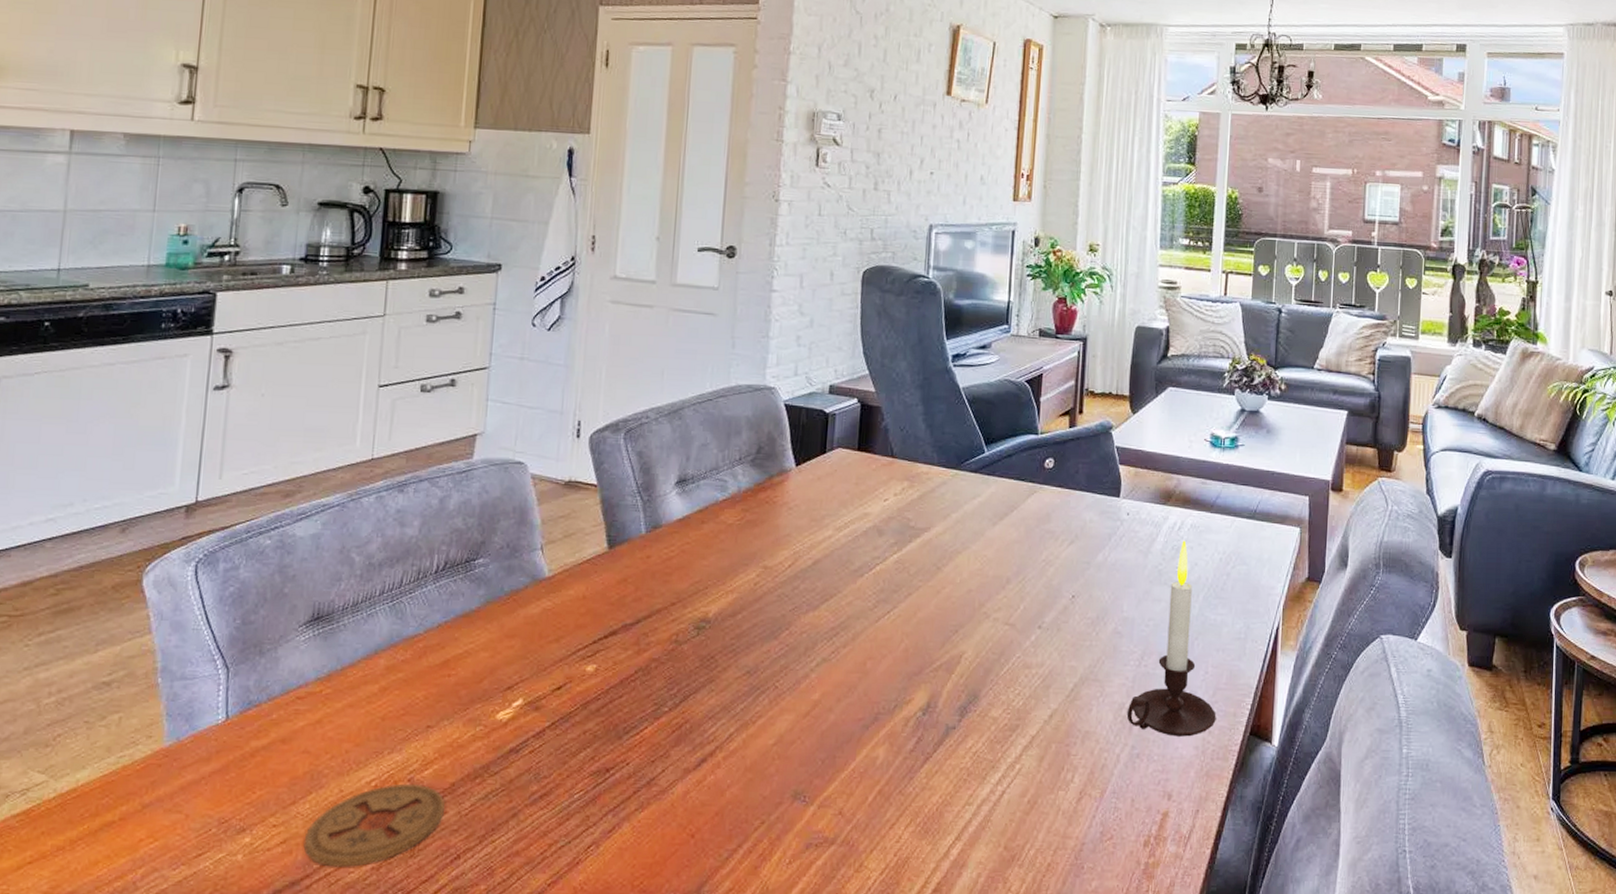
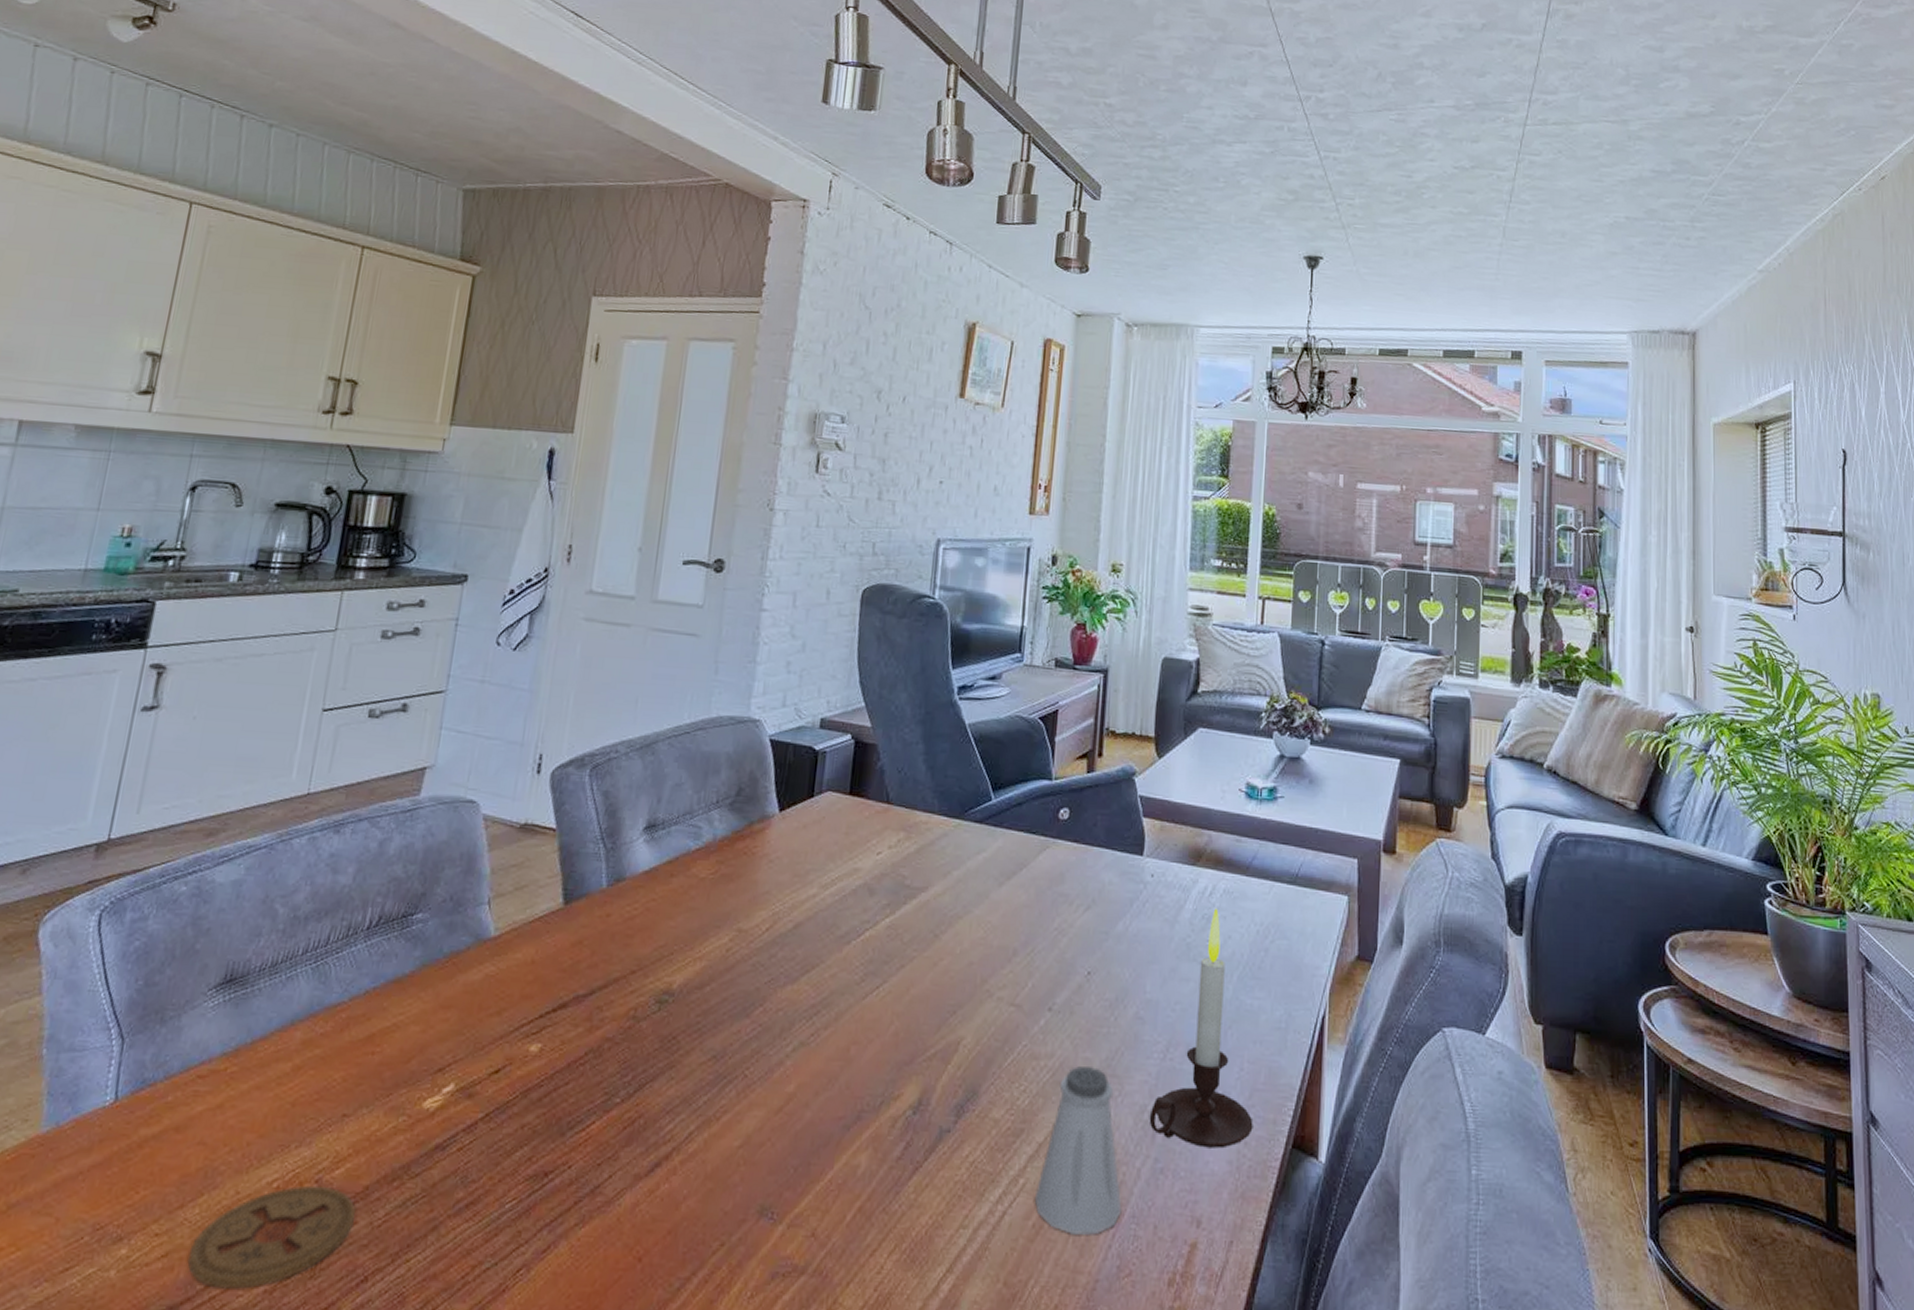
saltshaker: none [1029,672,1104,808] -> present [1034,1065,1122,1235]

